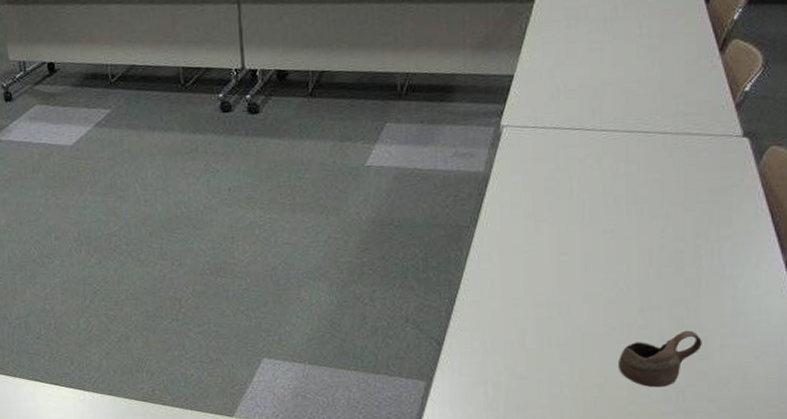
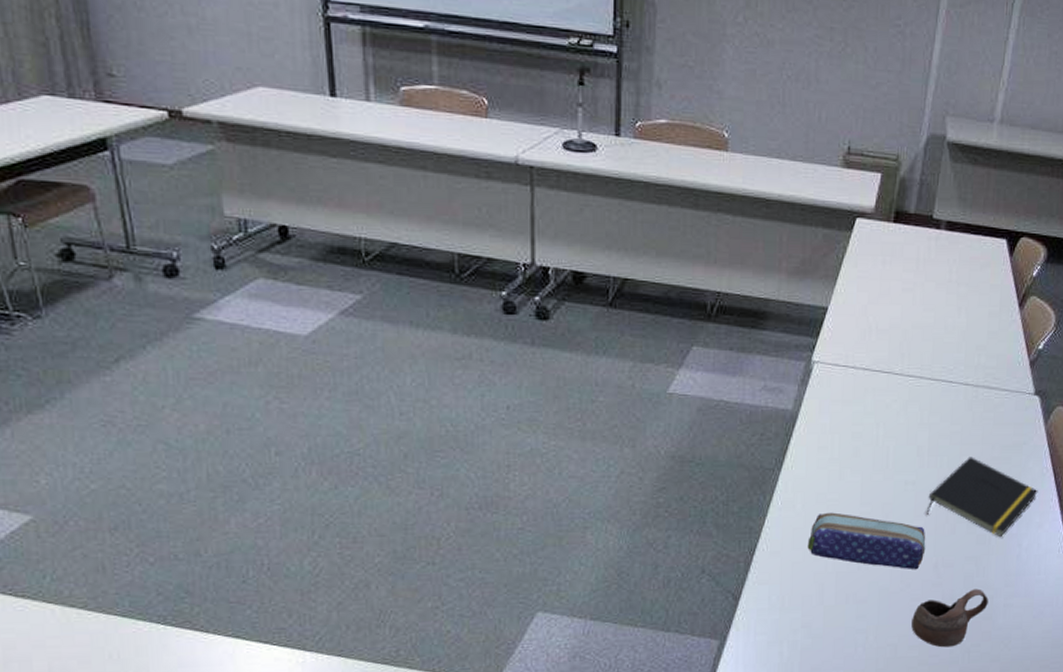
pencil case: none [506,263,629,314] -> present [807,512,926,570]
notepad: none [628,202,753,280] -> present [926,456,1038,538]

